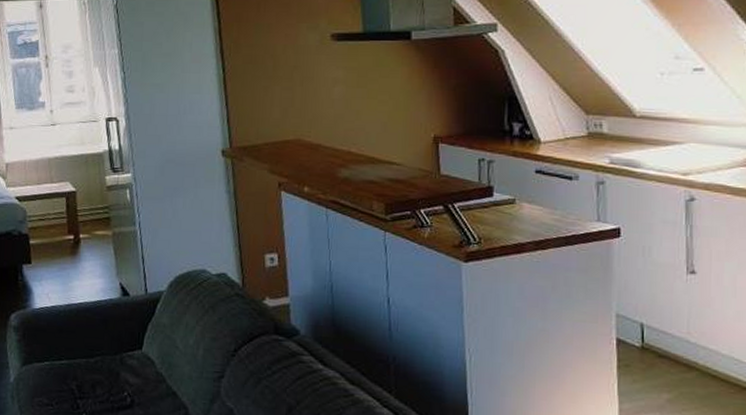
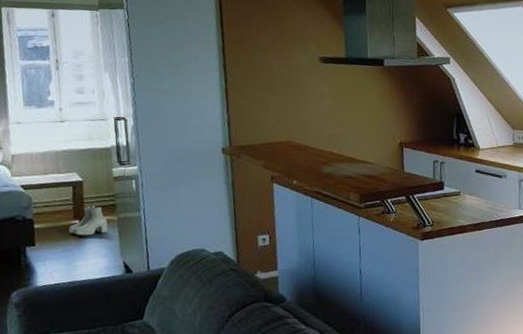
boots: none [64,219,103,254] -> present [69,205,108,236]

